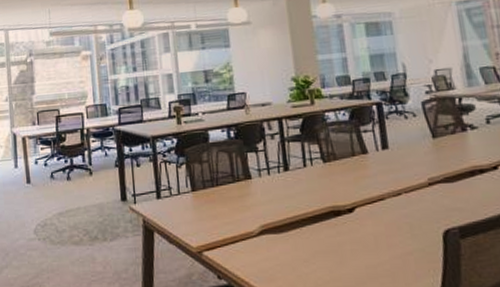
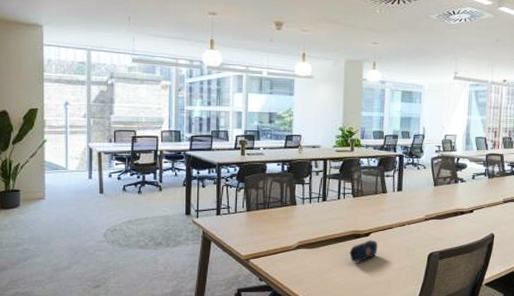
pencil case: none [330,217,369,248] -> present [349,240,378,262]

